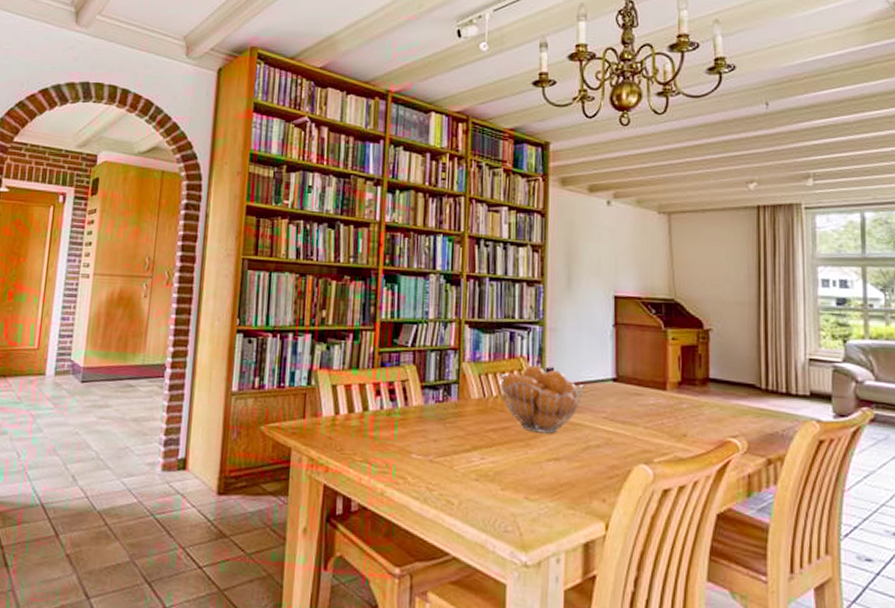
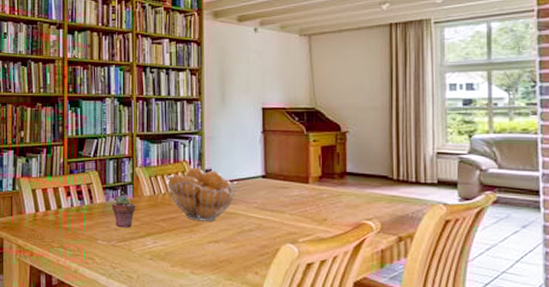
potted succulent: none [430,396,461,439] -> present [111,195,136,228]

